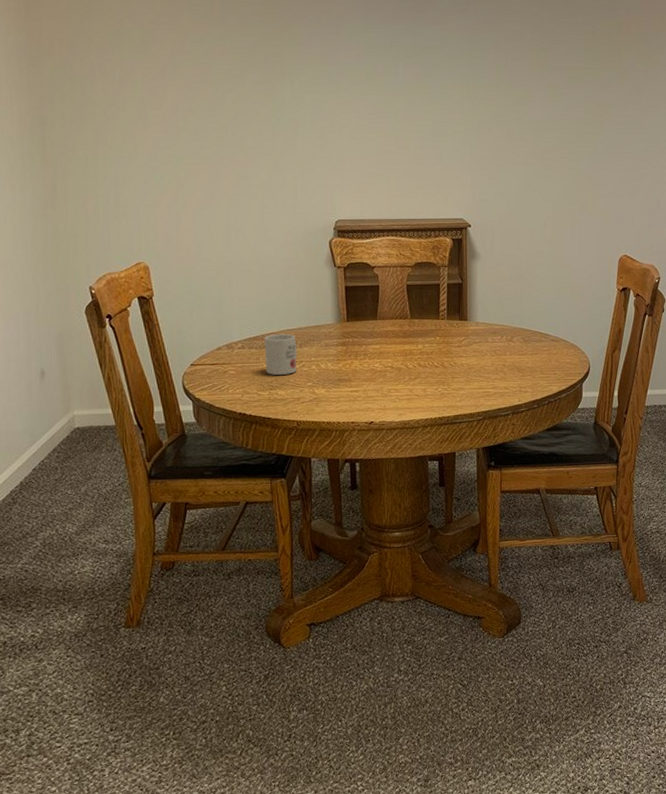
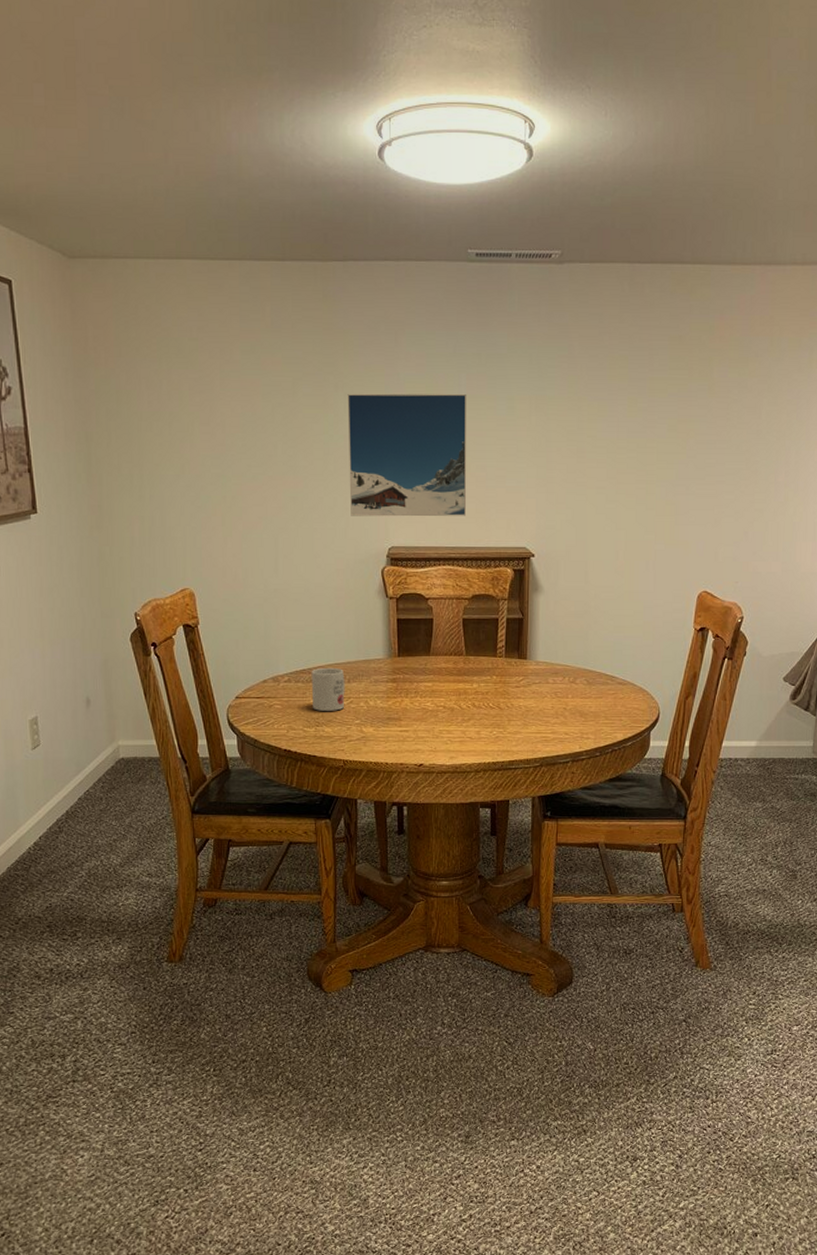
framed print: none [293,80,407,192] -> present [347,393,467,517]

